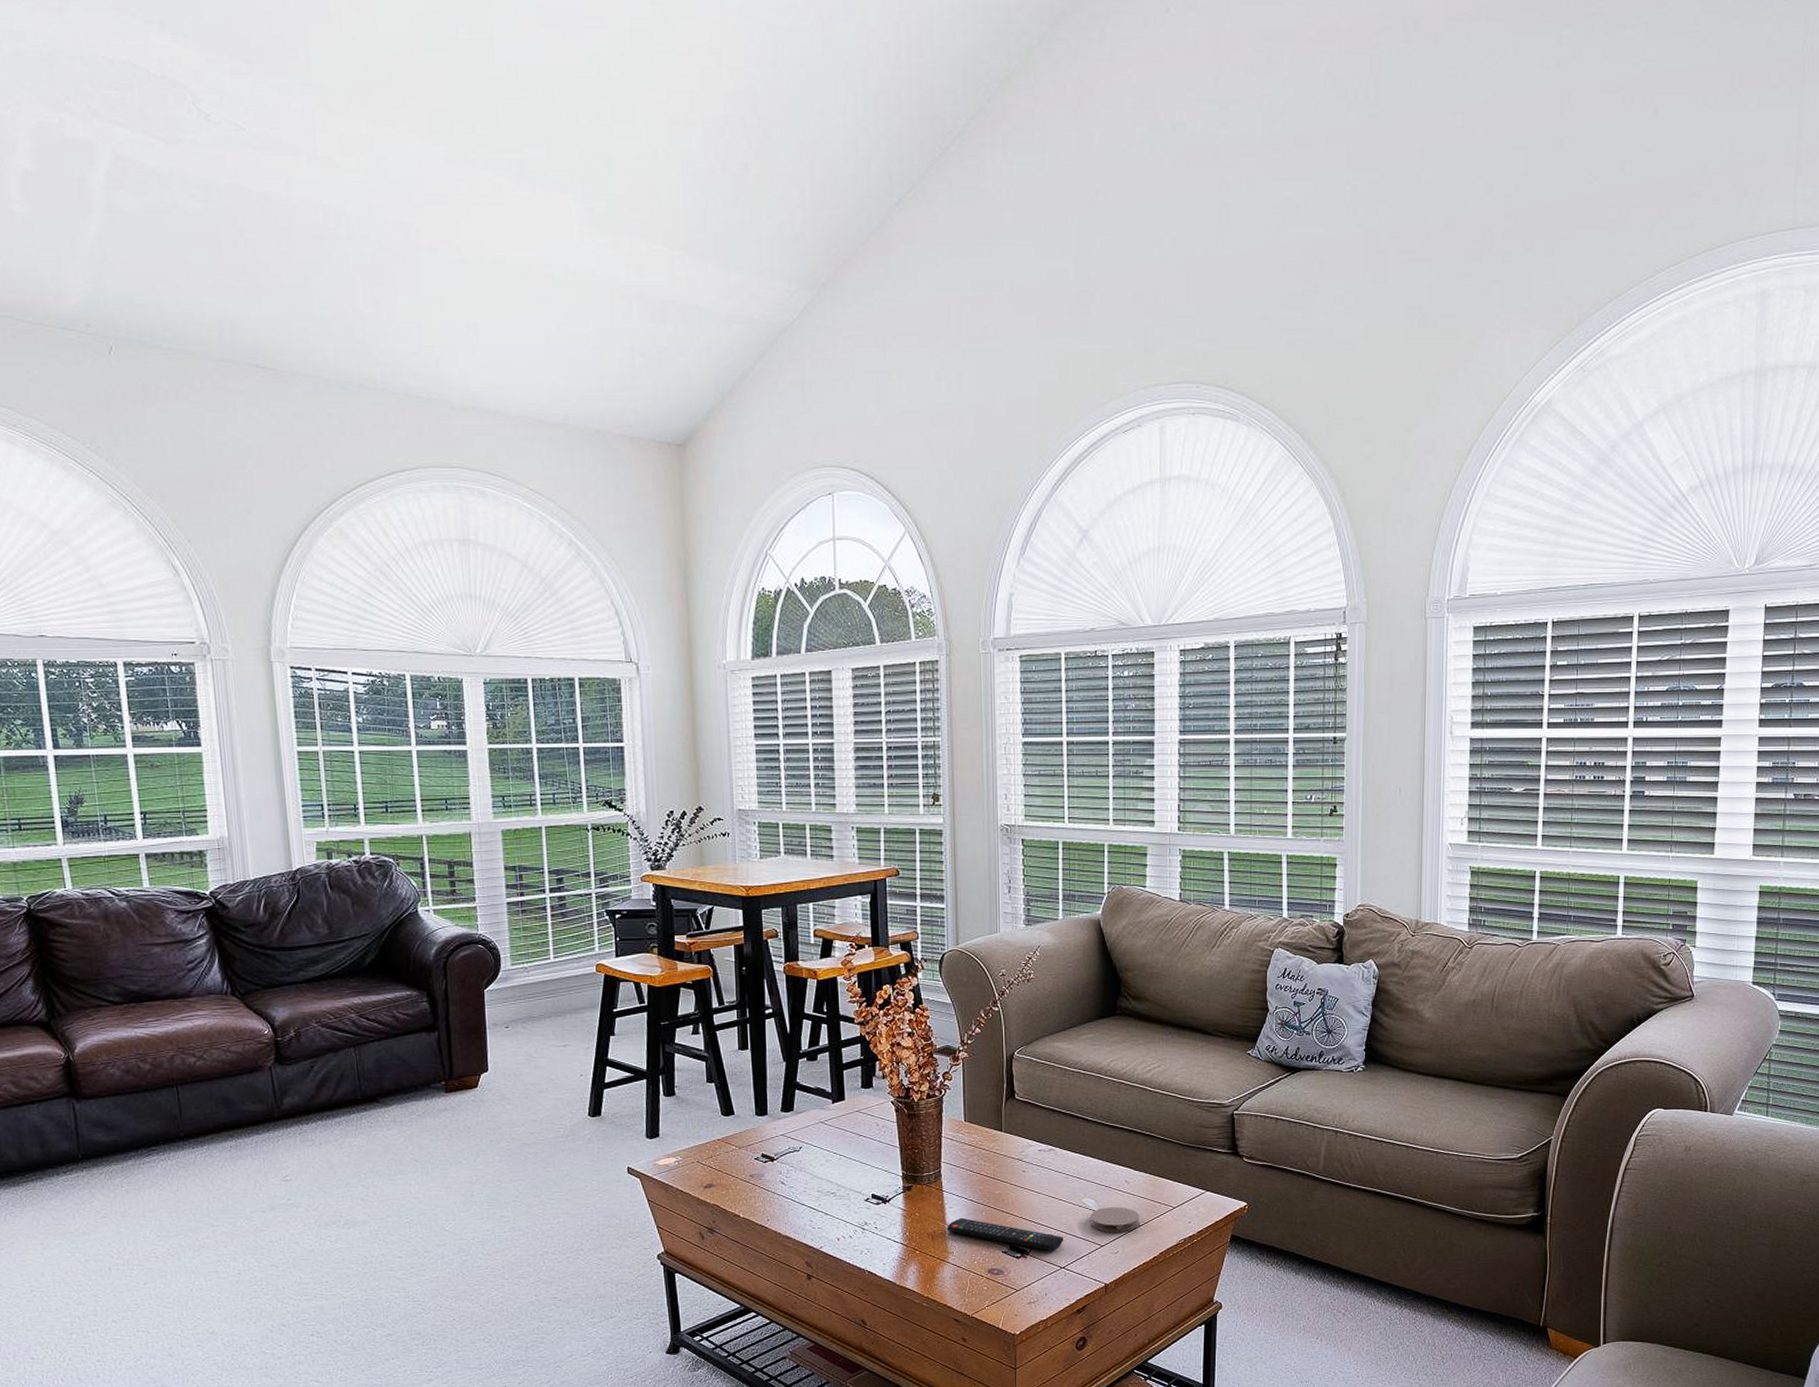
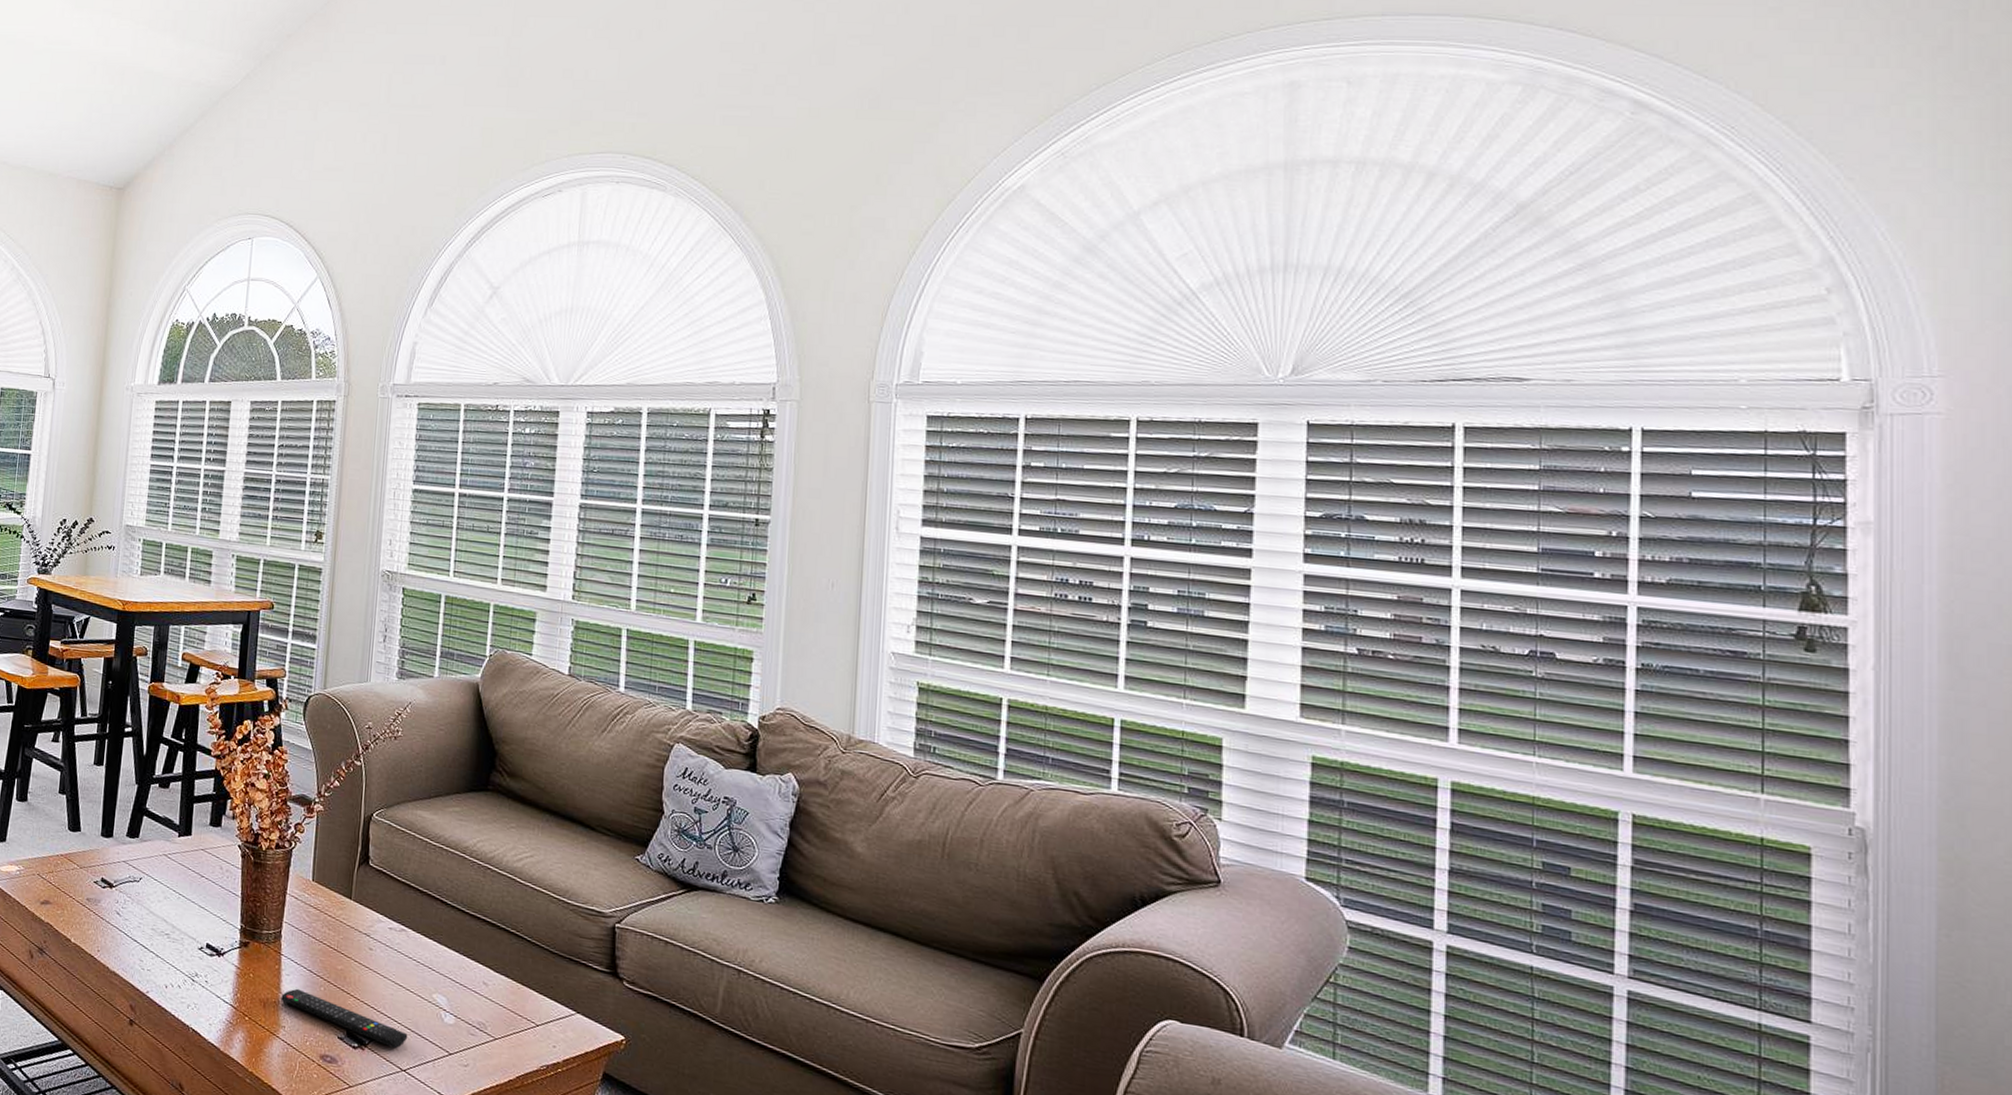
coaster: present [1090,1207,1140,1232] -> none [439,1008,497,1043]

